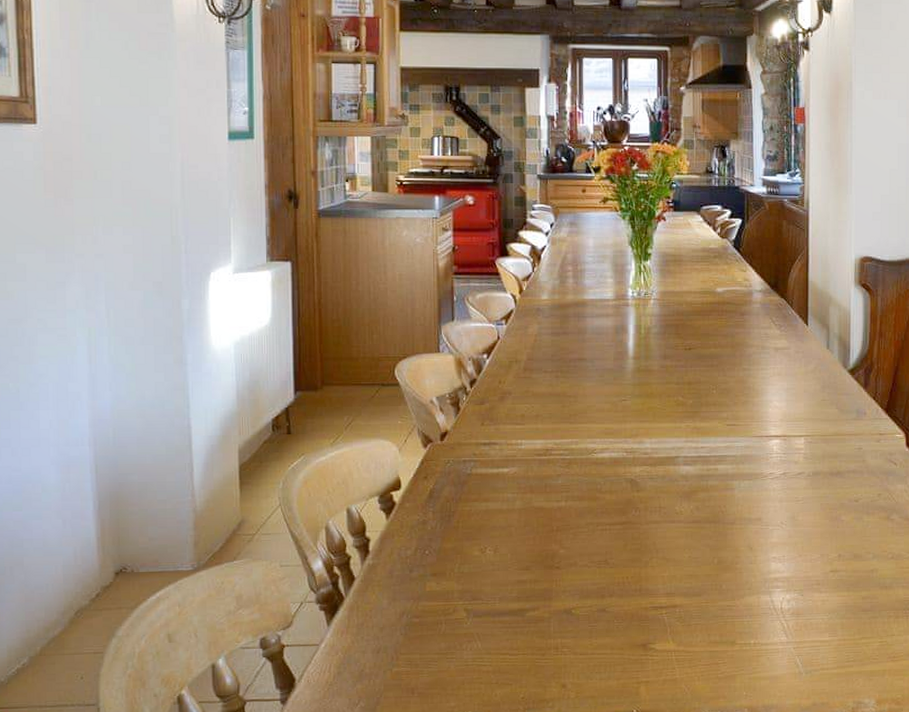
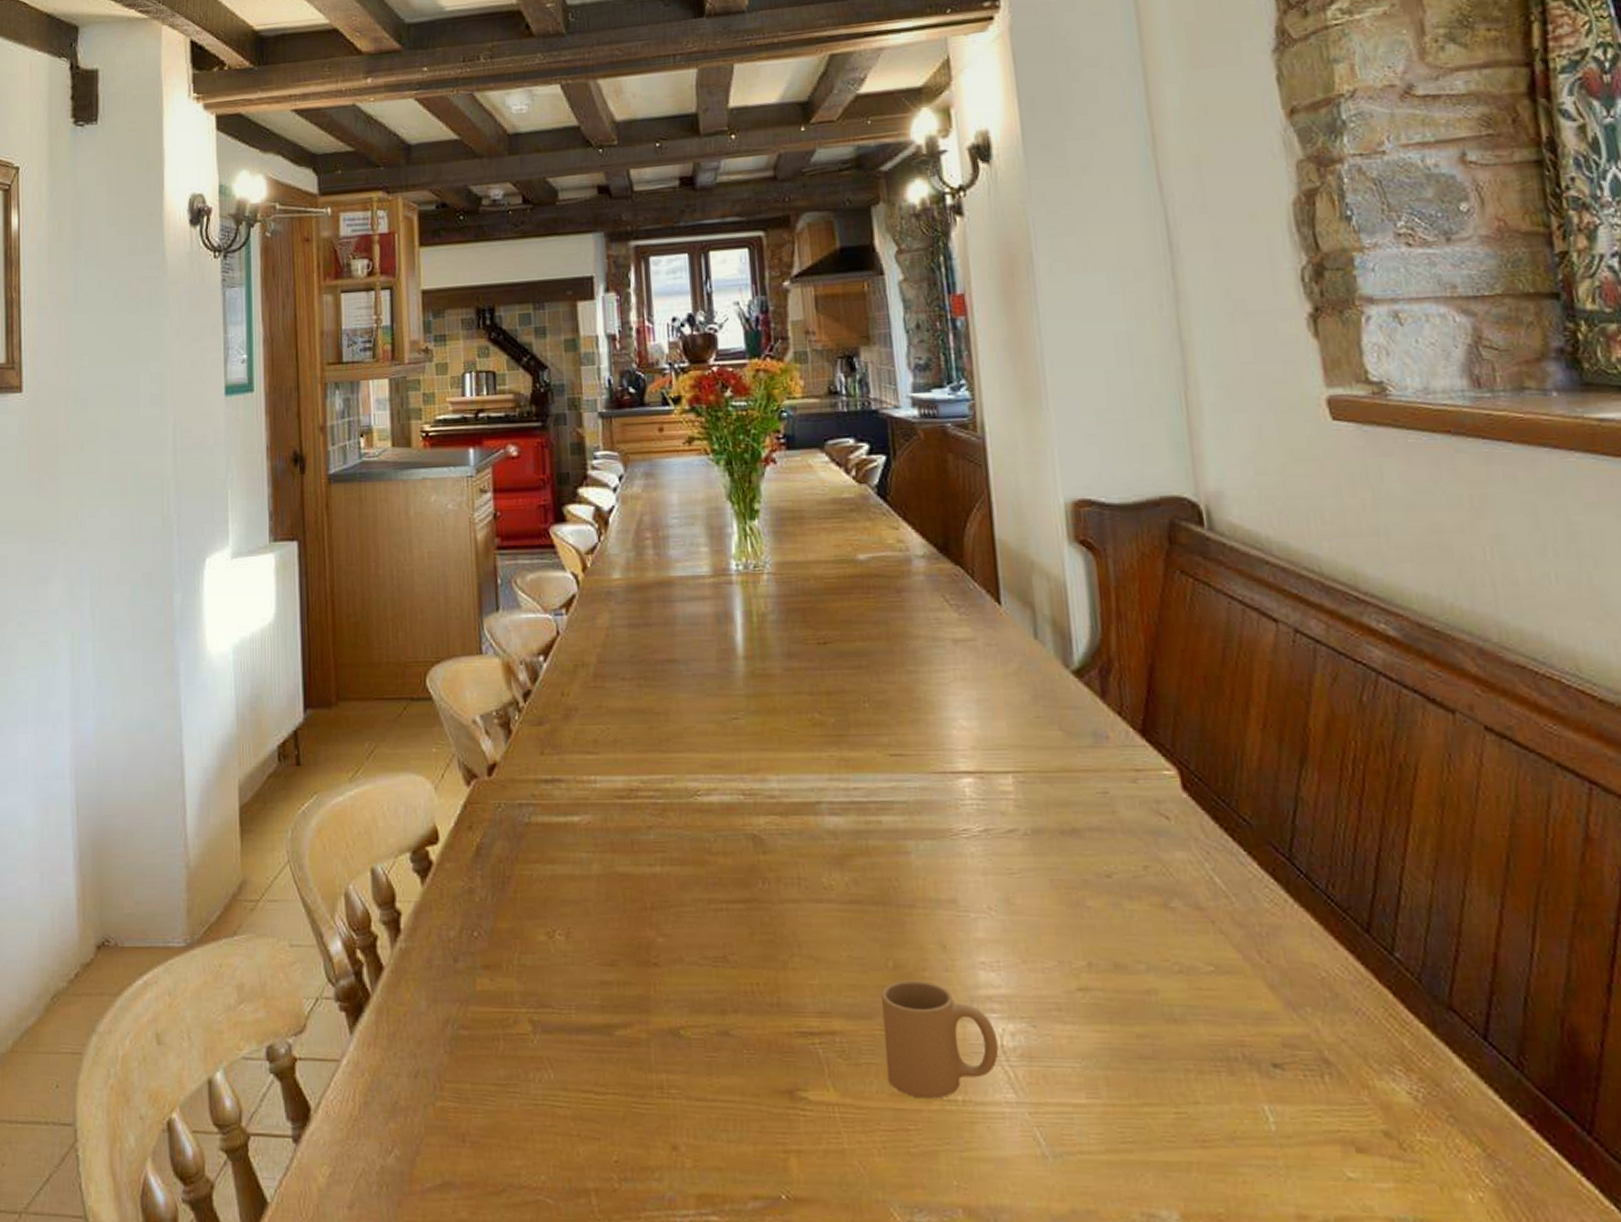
mug: none [707,570,779,644] -> present [880,980,999,1099]

